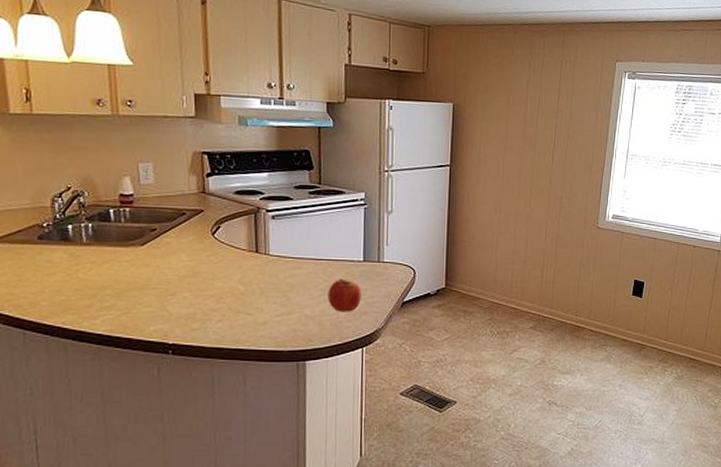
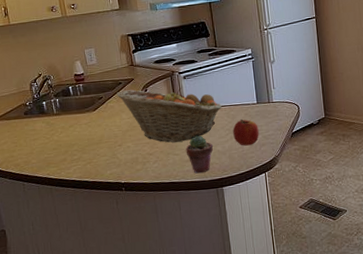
fruit basket: none [177,224,318,298] -> present [116,87,222,143]
potted succulent: none [262,293,300,340] -> present [185,135,214,173]

